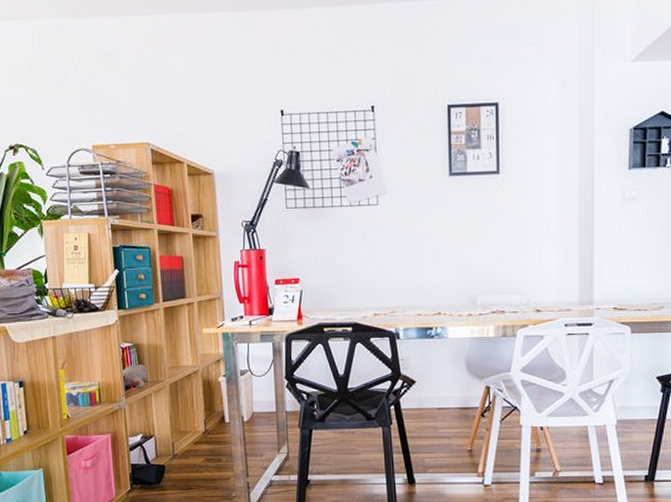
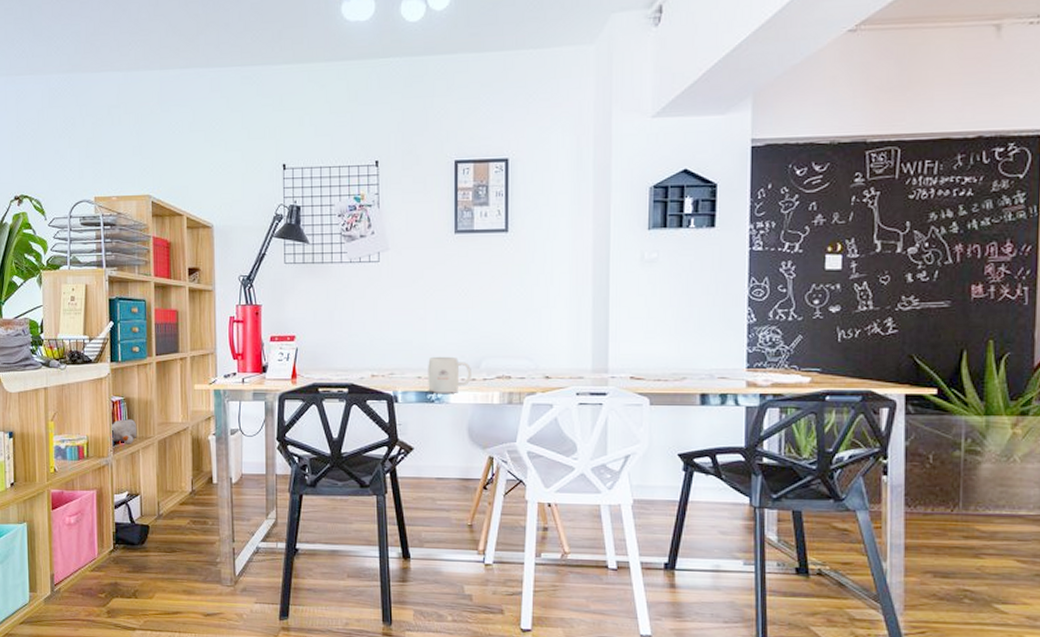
mug: none [427,294,468,329] -> present [428,356,471,393]

